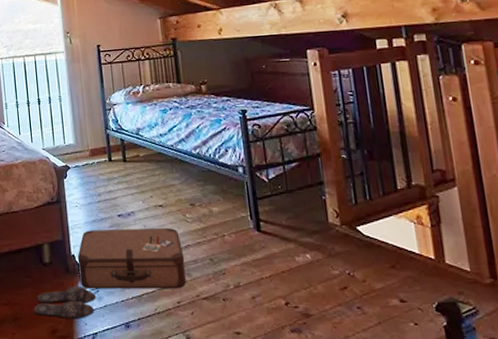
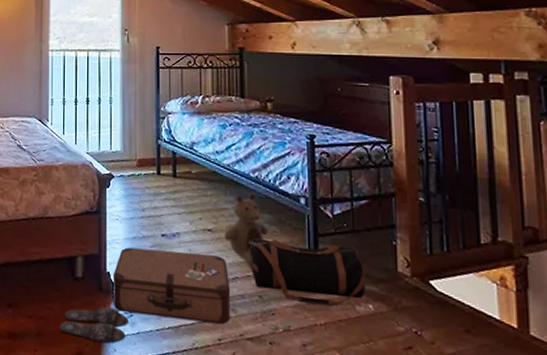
teddy bear: none [174,167,213,235] -> present [224,192,268,268]
duffel bag: none [196,205,303,261] -> present [249,238,366,306]

